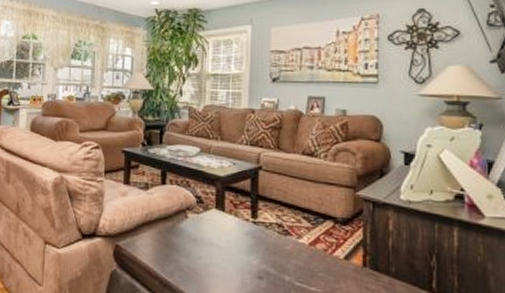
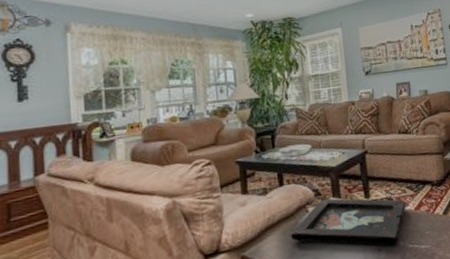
decorative tray: none [165,208,299,278] -> present [290,198,406,246]

